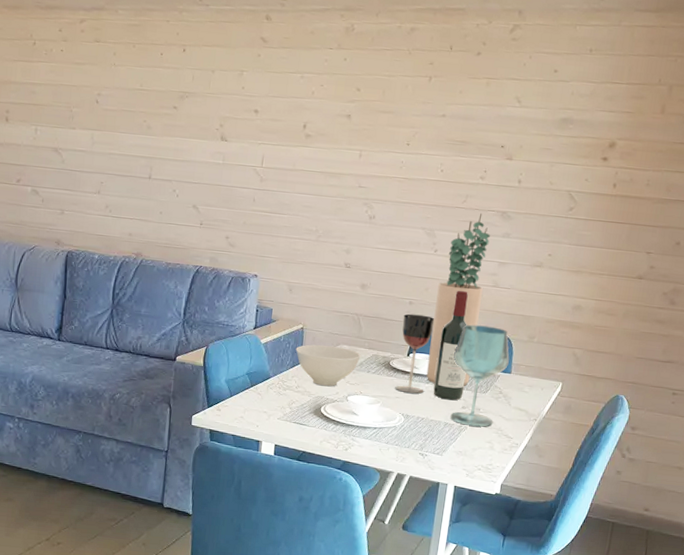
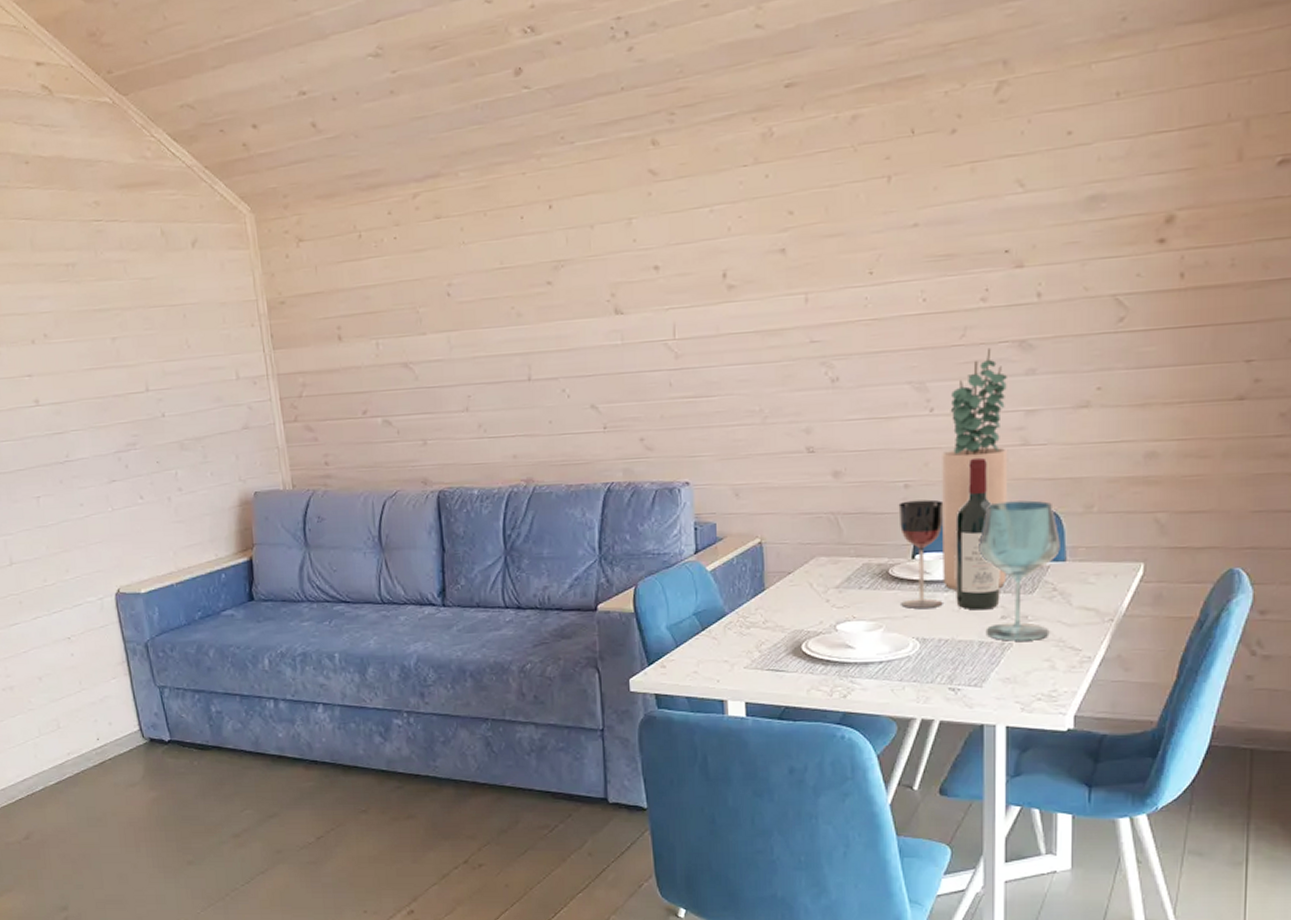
bowl: present [295,344,361,387] -> none [755,560,846,616]

